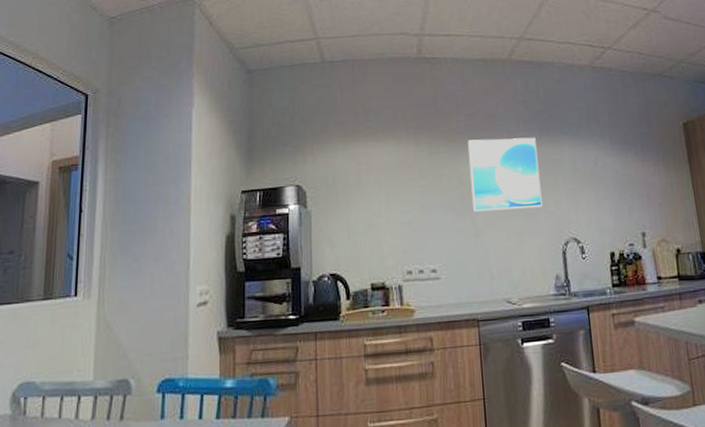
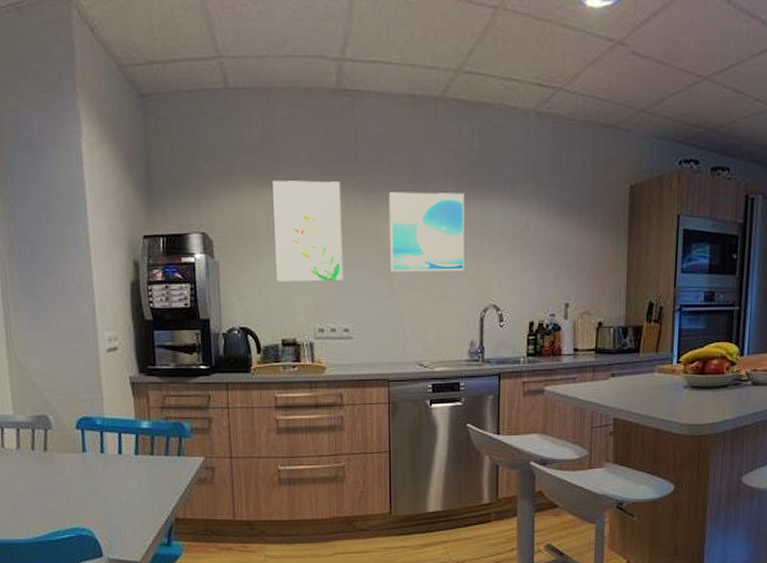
wall art: none [362,133,429,227] -> present [273,180,343,281]

